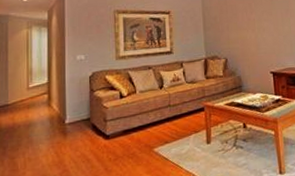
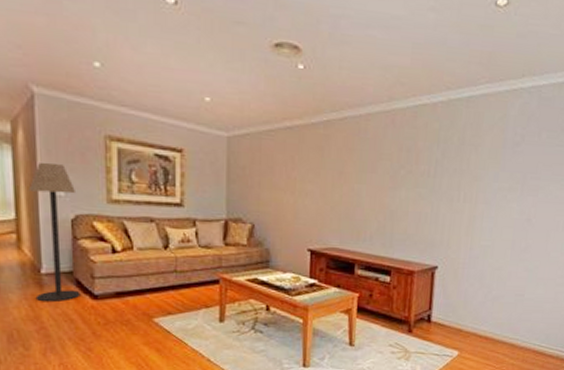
floor lamp: none [58,36,96,148] -> present [28,162,80,303]

